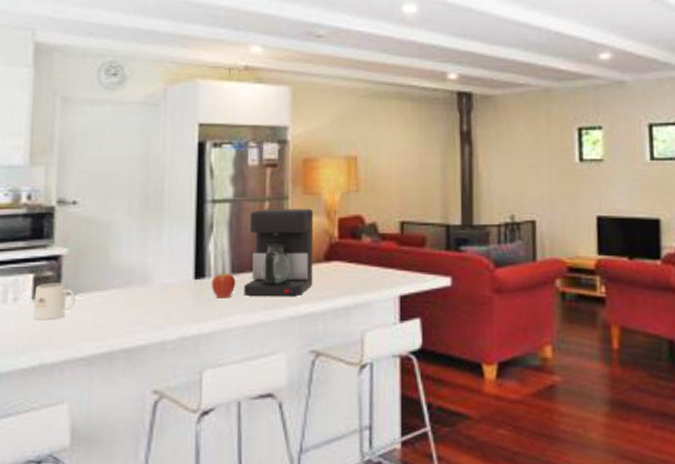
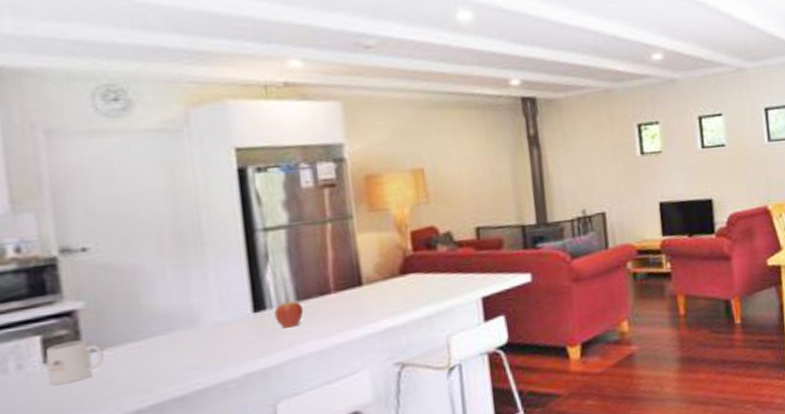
coffee maker: present [244,208,314,296] -> none [311,225,390,321]

